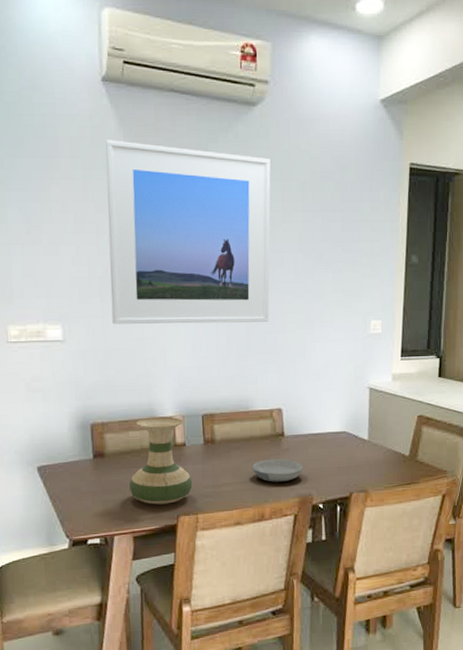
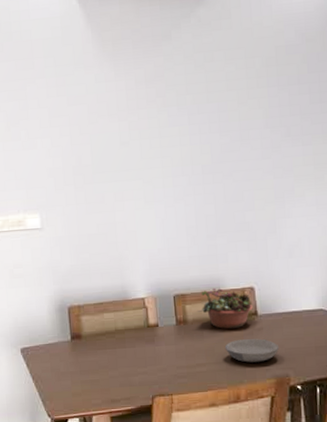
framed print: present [106,140,271,324] -> none [75,37,238,211]
vase: present [129,416,193,505] -> none [105,298,167,386]
succulent planter: none [225,408,280,449] -> present [197,287,253,329]

